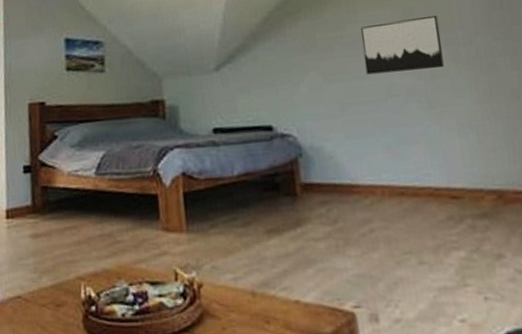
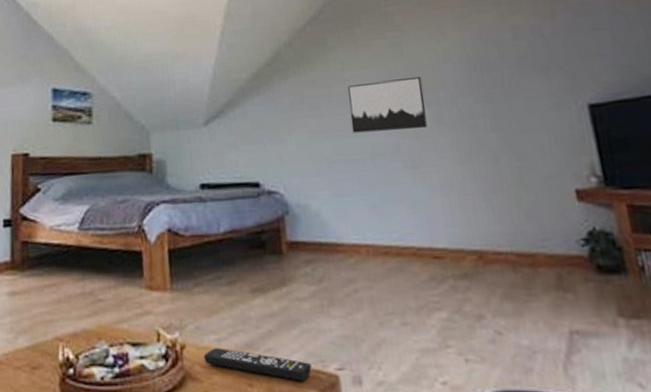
remote control: none [220,286,328,318] -> present [203,347,312,381]

